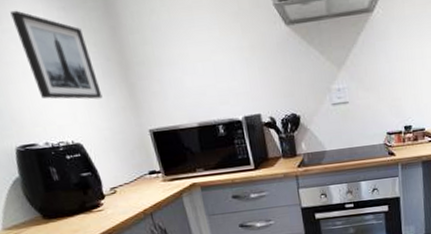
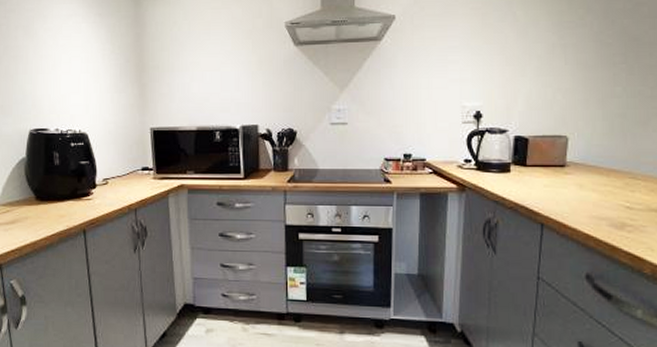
wall art: present [10,10,103,100] -> none [55,13,115,95]

